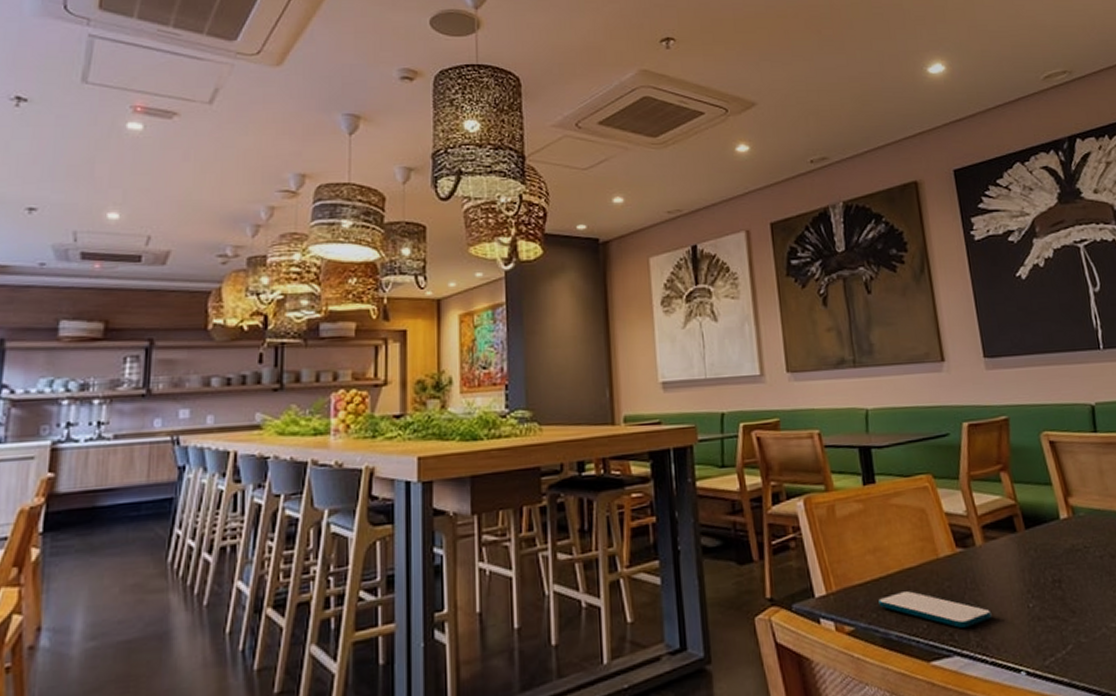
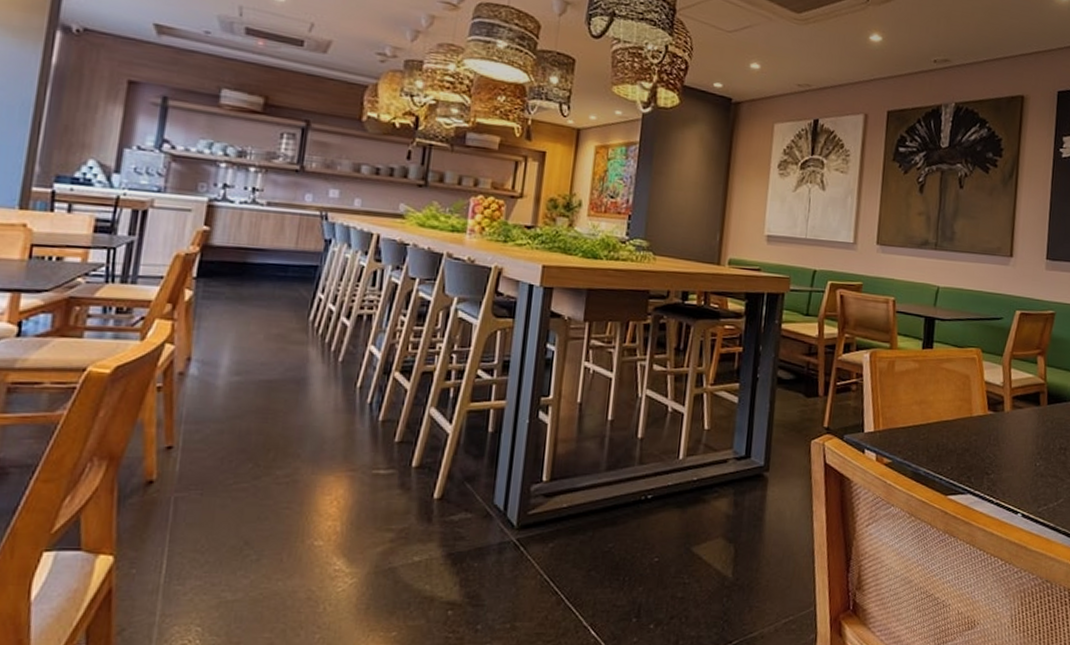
smartphone: present [878,591,992,628] -> none [915,438,1005,473]

